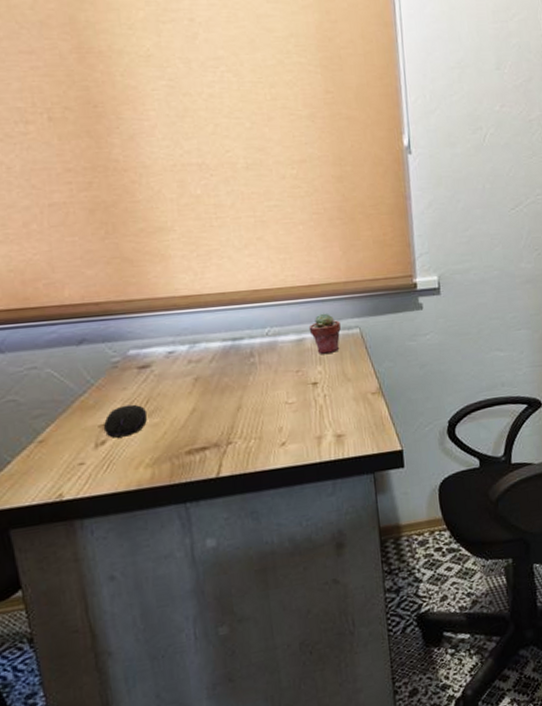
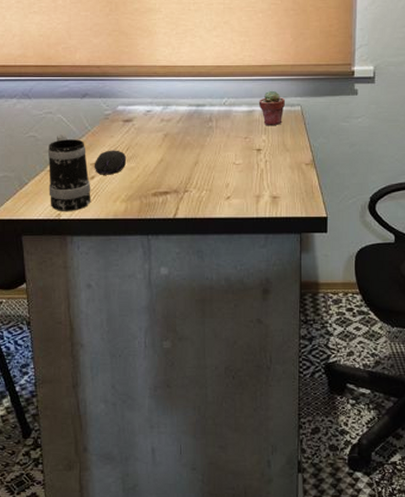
mug: none [35,393,104,491] -> present [47,134,91,212]

